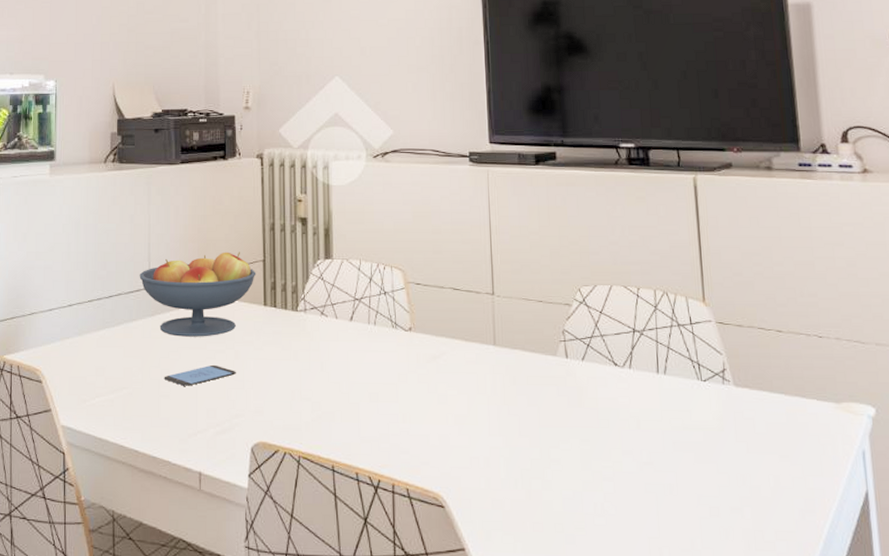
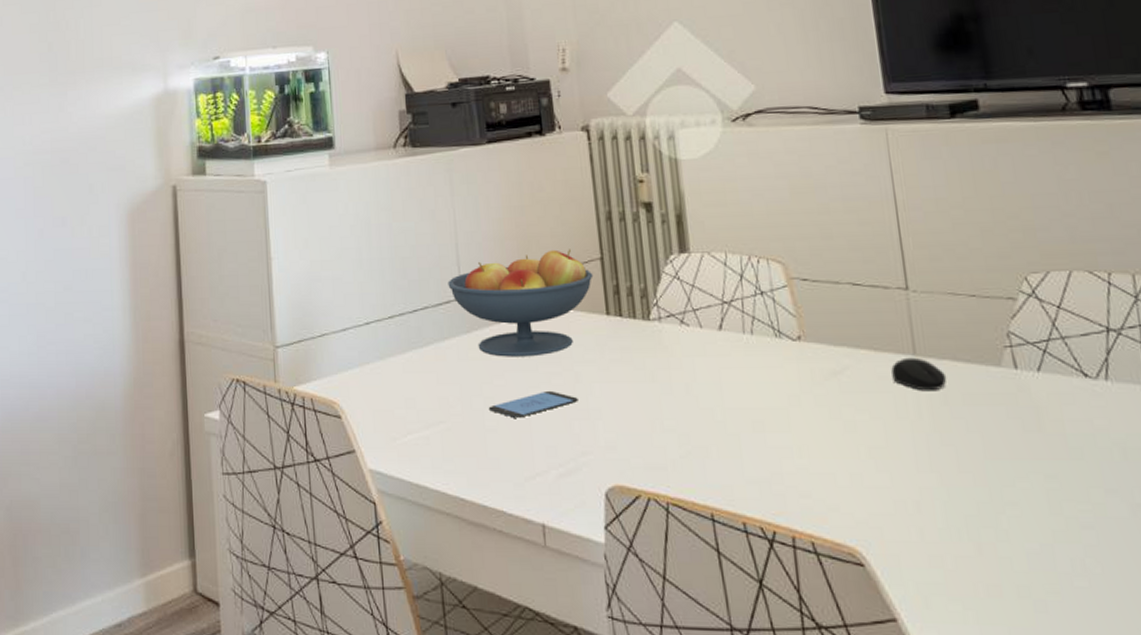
computer mouse: none [477,347,517,374] -> present [891,357,947,392]

